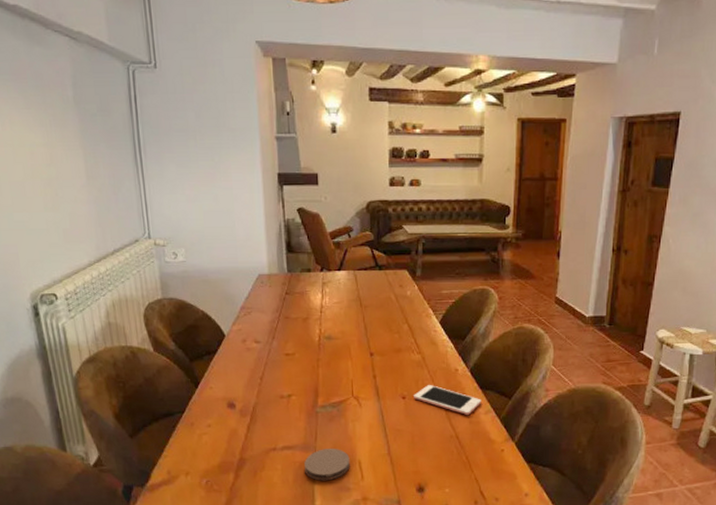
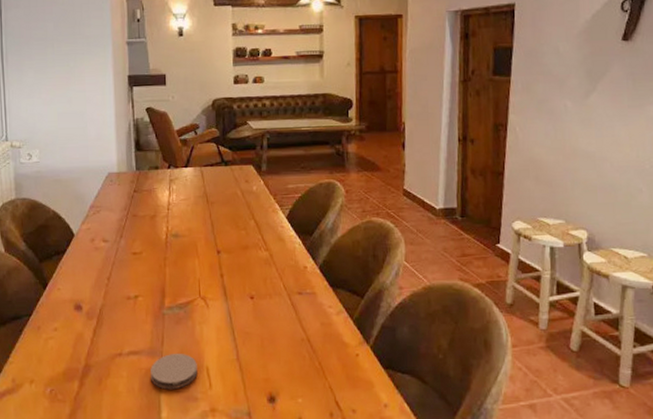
cell phone: present [414,385,482,416] -> none [262,284,333,317]

